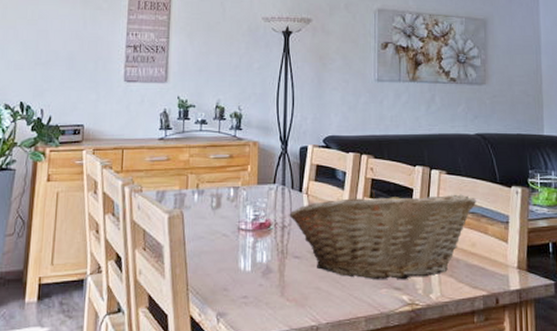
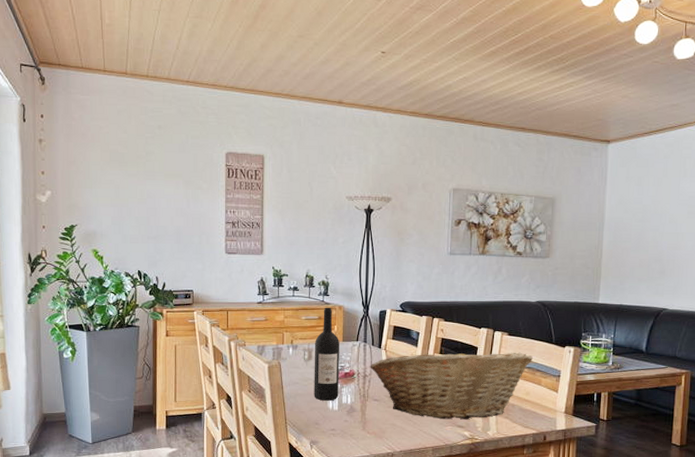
wine bottle: none [222,143,255,260] -> present [314,307,340,401]

